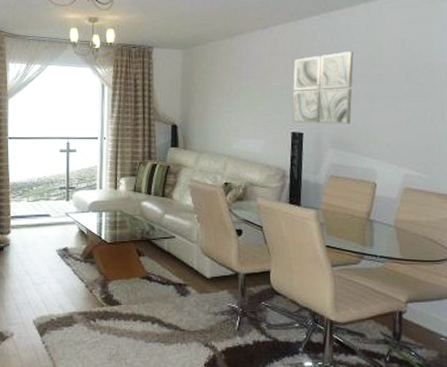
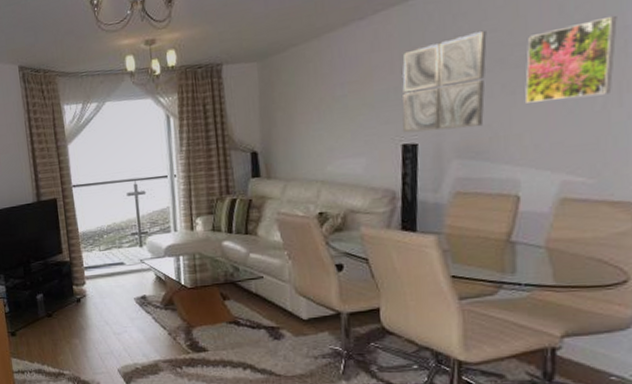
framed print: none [380,53,440,111] -> present [525,15,617,103]

